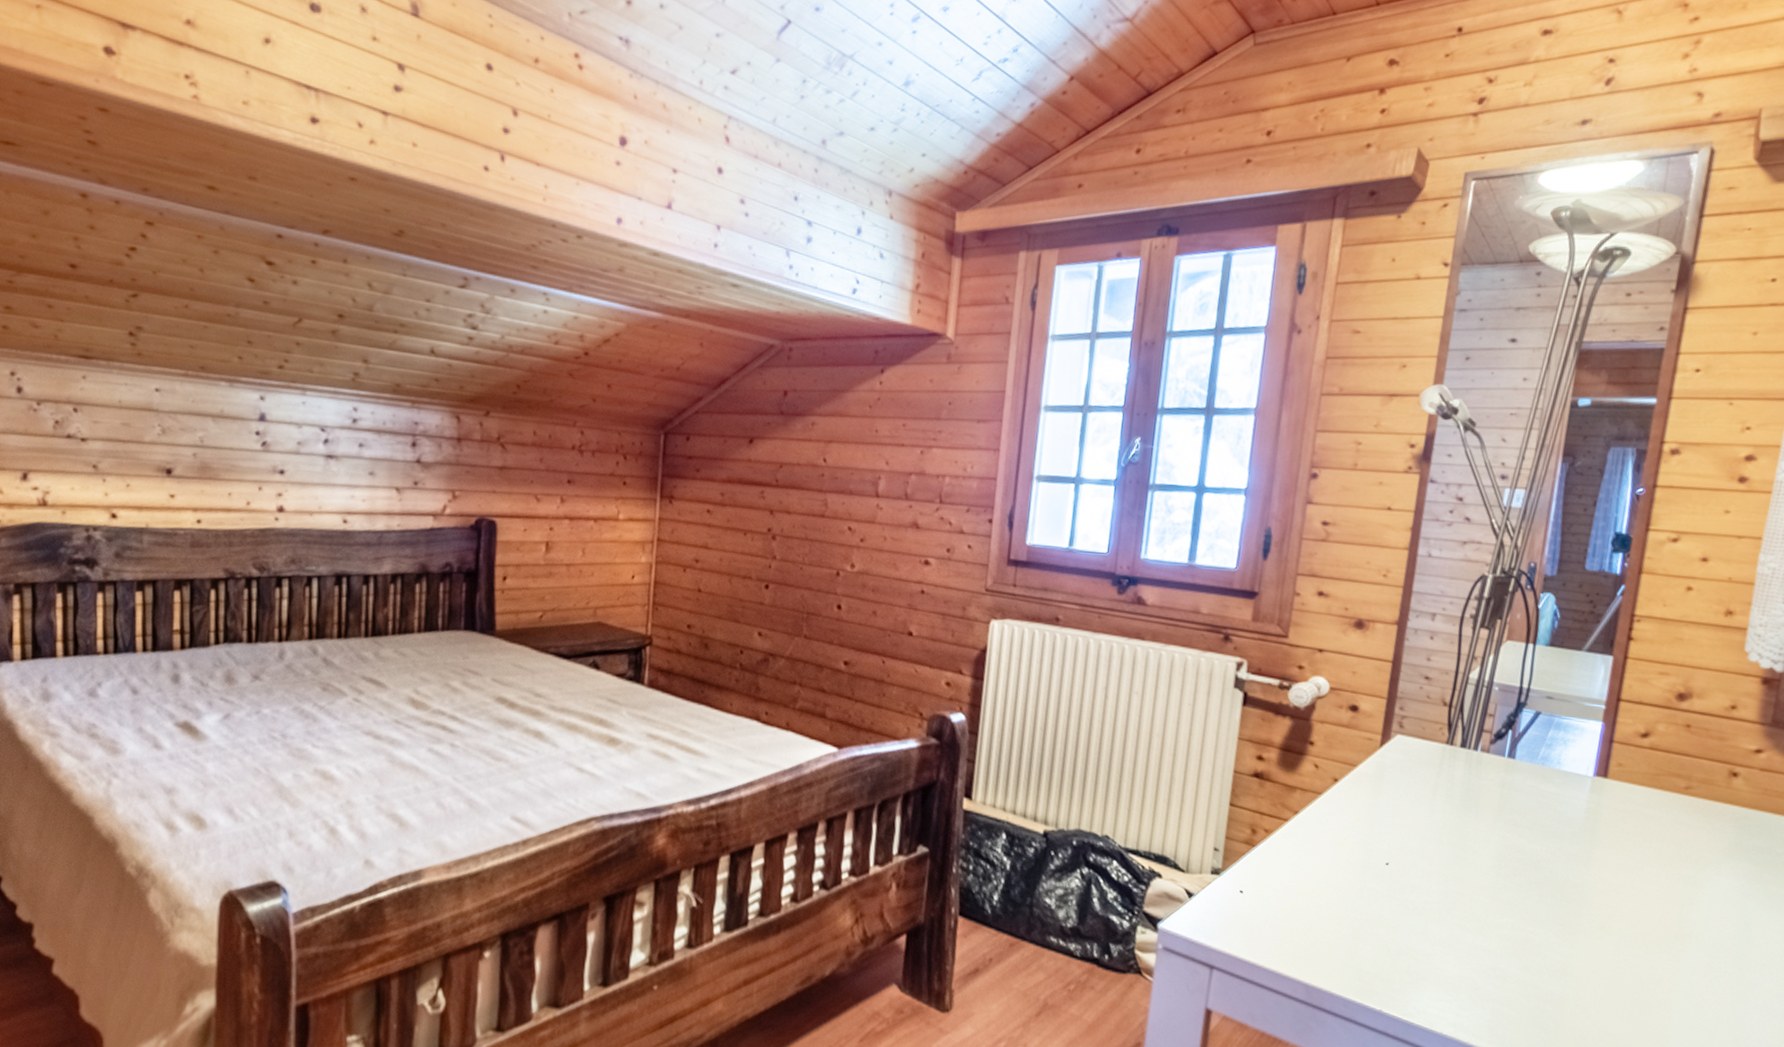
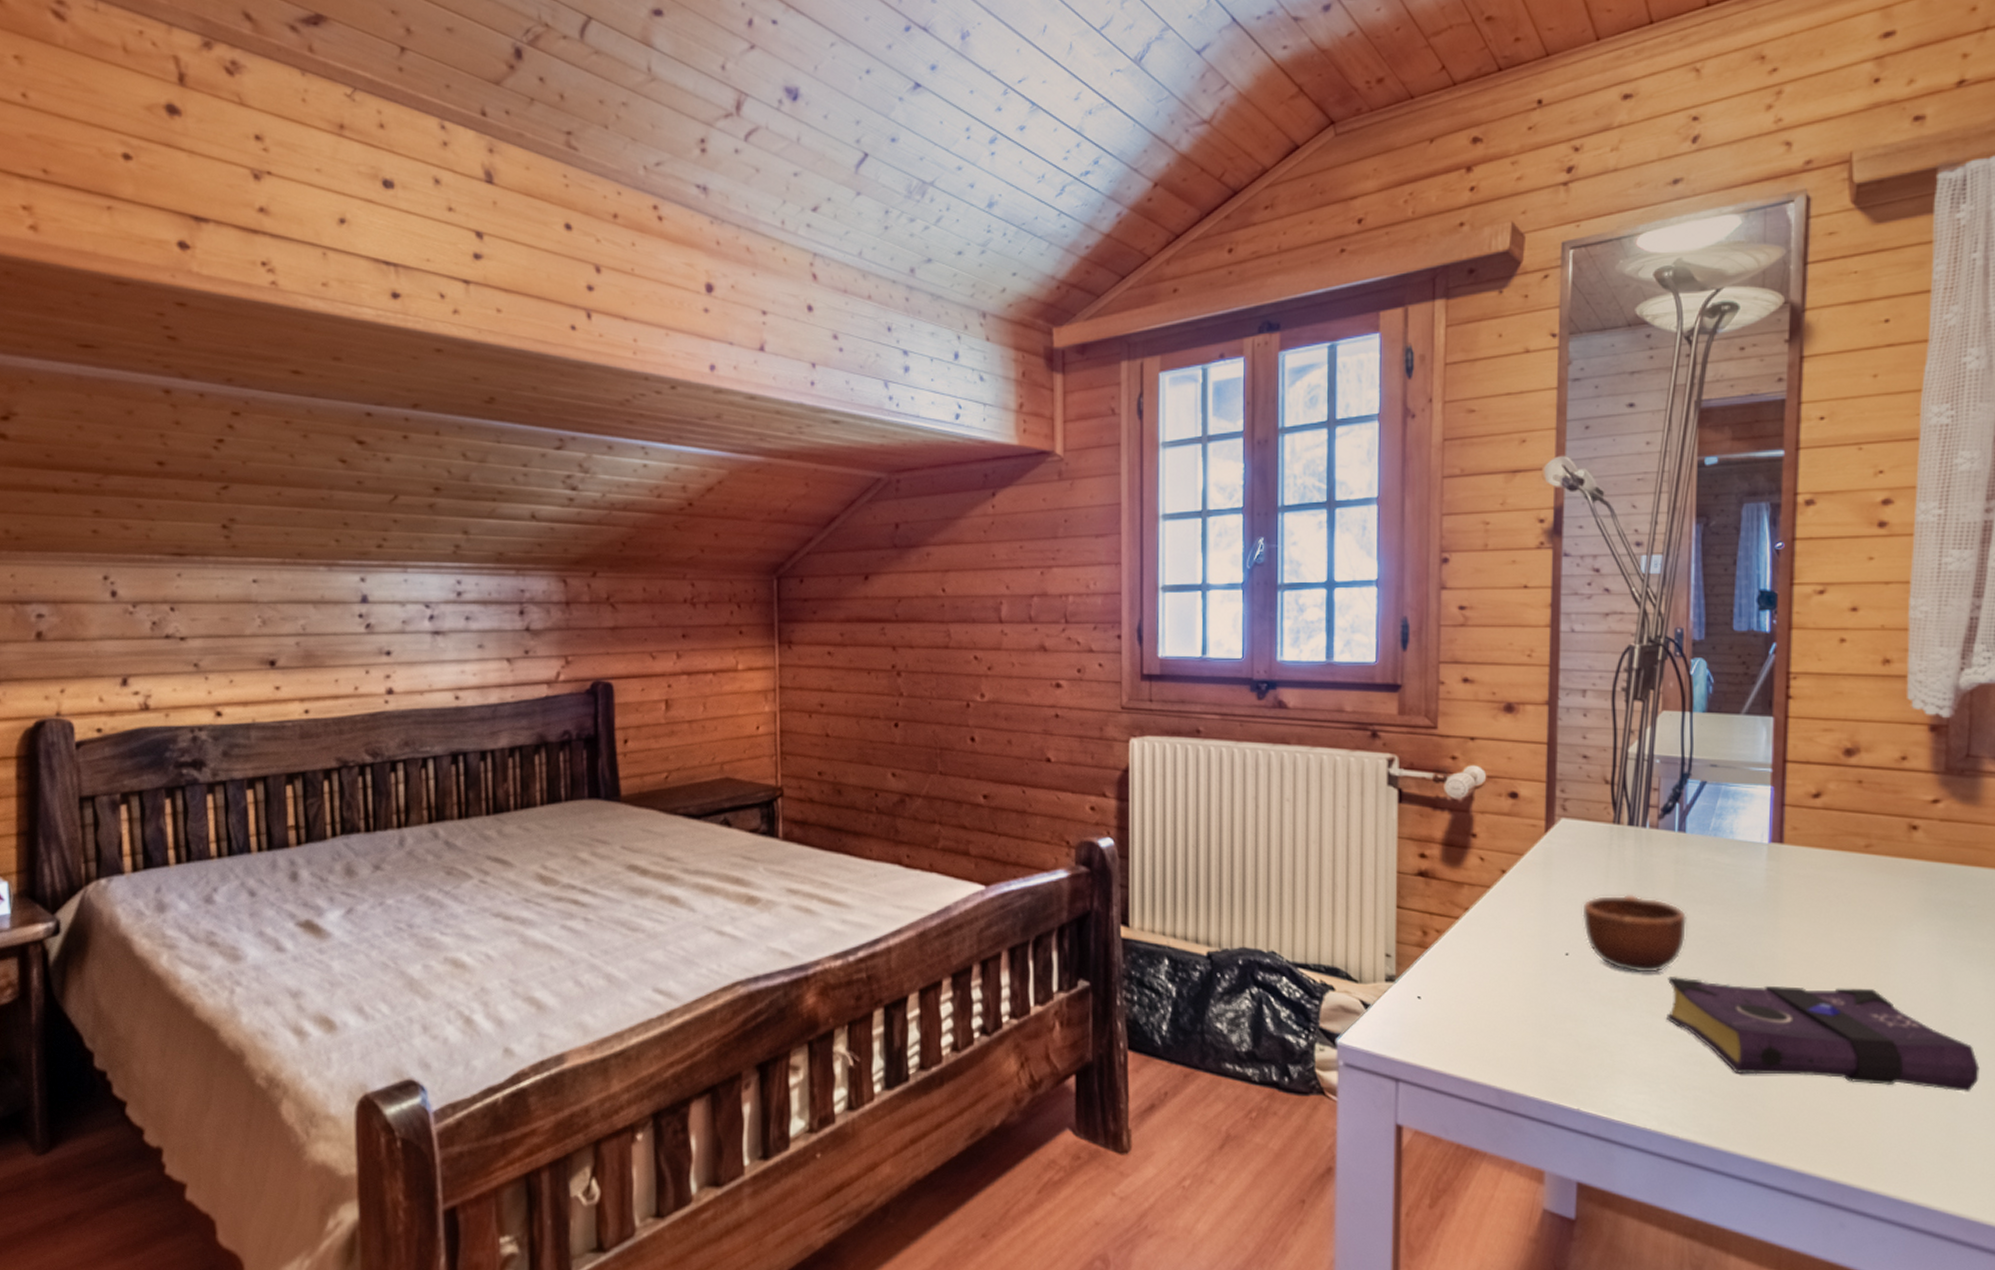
mug: none [1405,811,1507,889] -> present [1582,893,1688,973]
book: none [1475,894,1767,1028] -> present [1667,977,1980,1092]

